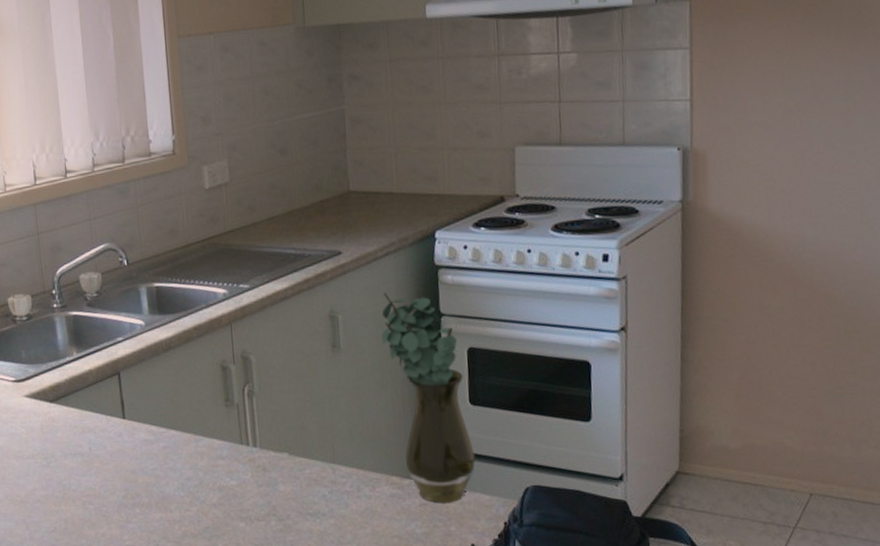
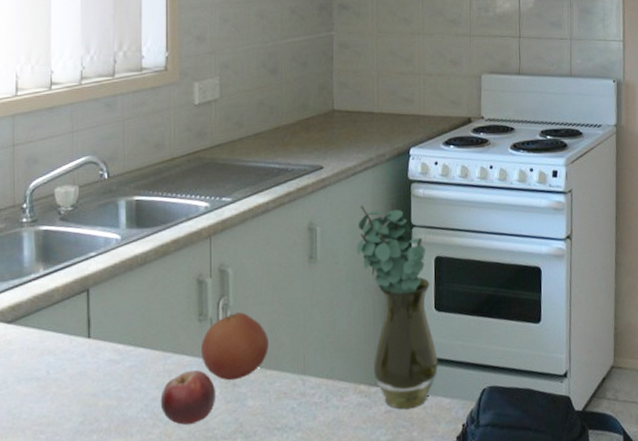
fruit: none [194,453,248,504] -> present [160,370,216,425]
fruit: none [230,399,296,466] -> present [201,312,269,381]

